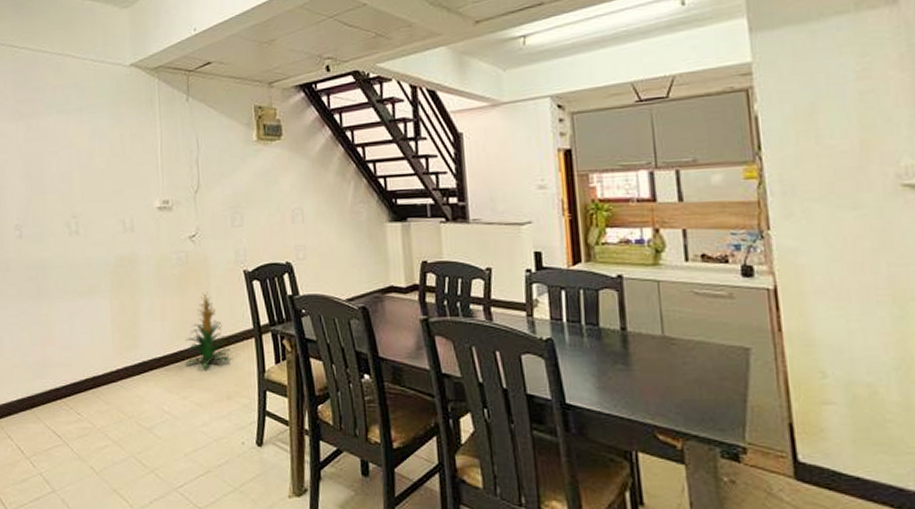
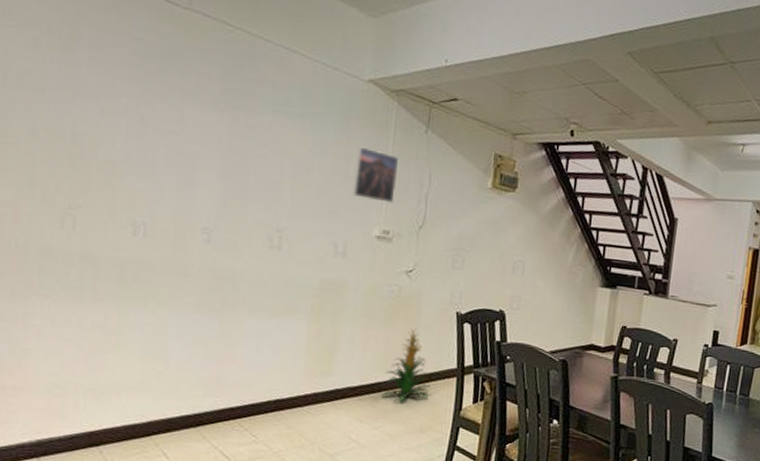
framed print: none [128,126,169,175] -> present [351,146,400,203]

